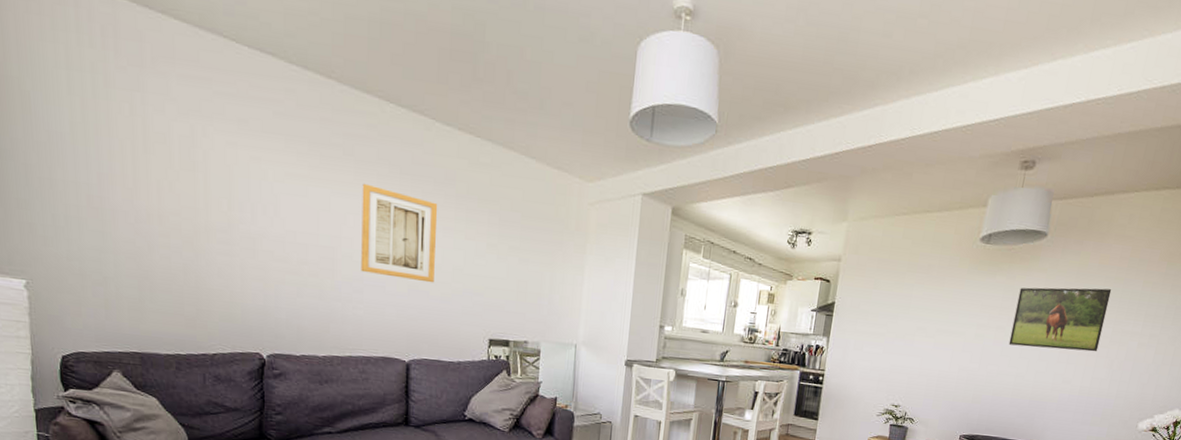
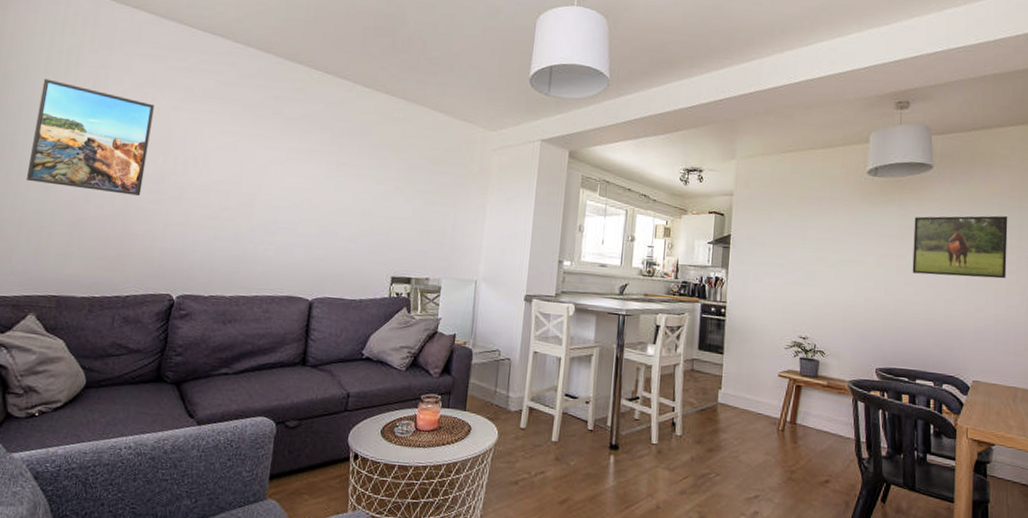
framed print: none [69,102,209,246] -> present [27,78,154,196]
wall art: present [361,183,438,283] -> none [276,138,353,225]

